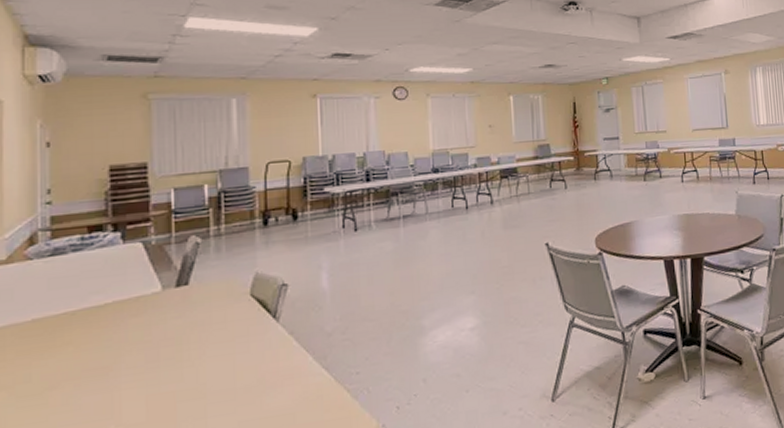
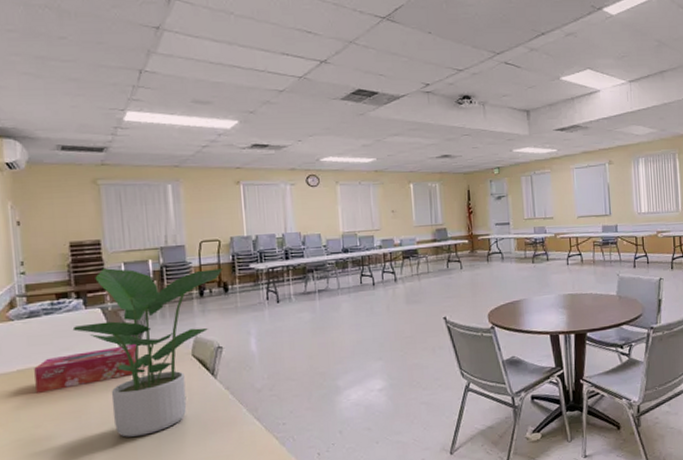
tissue box: none [54,284,186,347] -> present [34,344,139,393]
potted plant: none [106,193,293,397] -> present [72,268,224,437]

